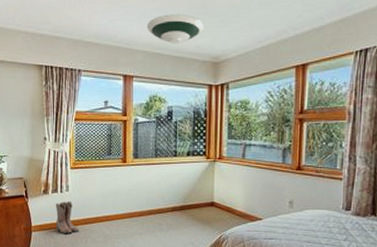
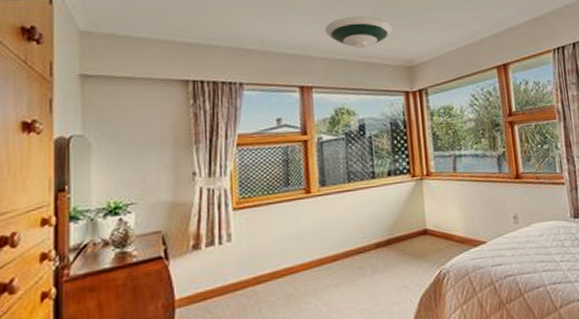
boots: present [55,201,79,233] -> none [211,254,249,303]

